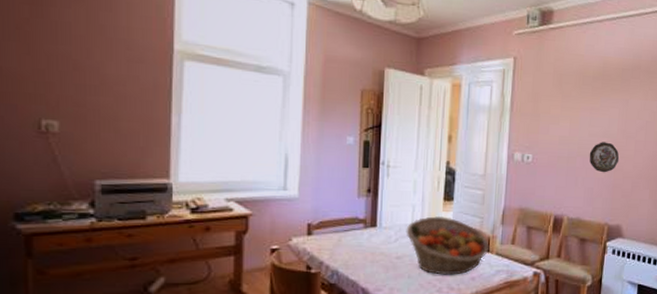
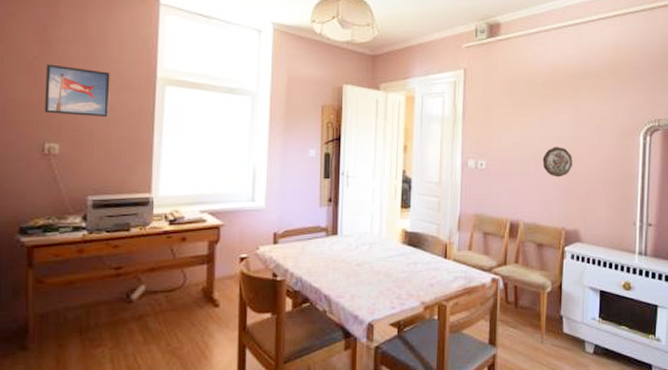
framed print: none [38,28,118,94] -> present [44,64,110,118]
fruit basket: present [406,216,490,275] -> none [365,224,447,282]

